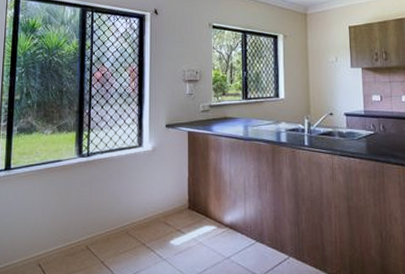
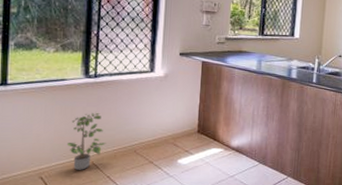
potted plant: none [62,193,99,255] -> present [66,113,106,170]

